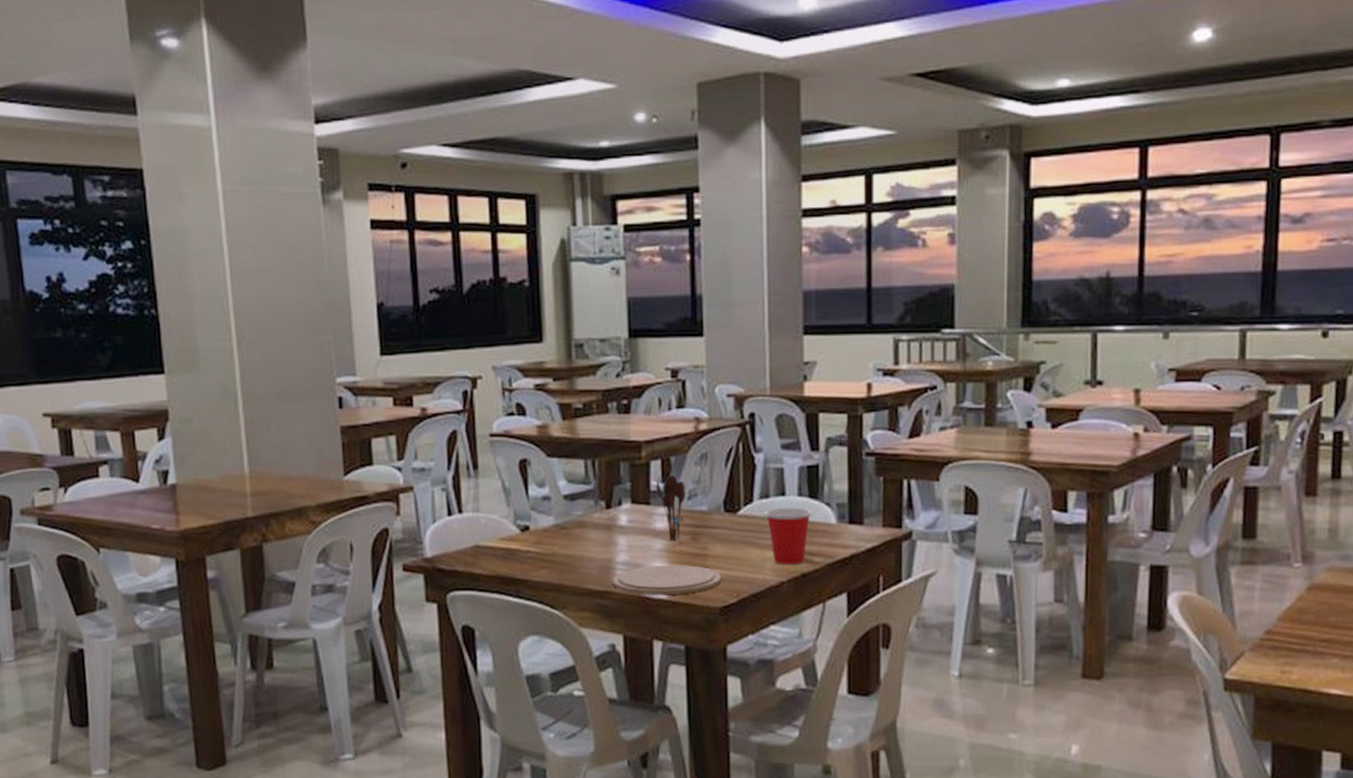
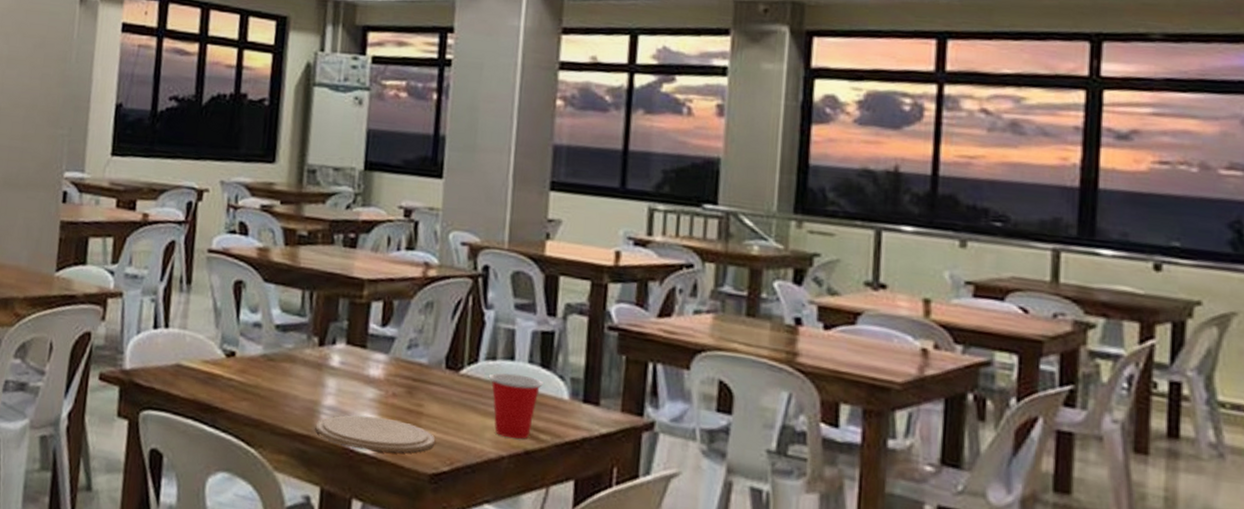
utensil holder: present [655,474,685,542] -> none [374,319,406,394]

